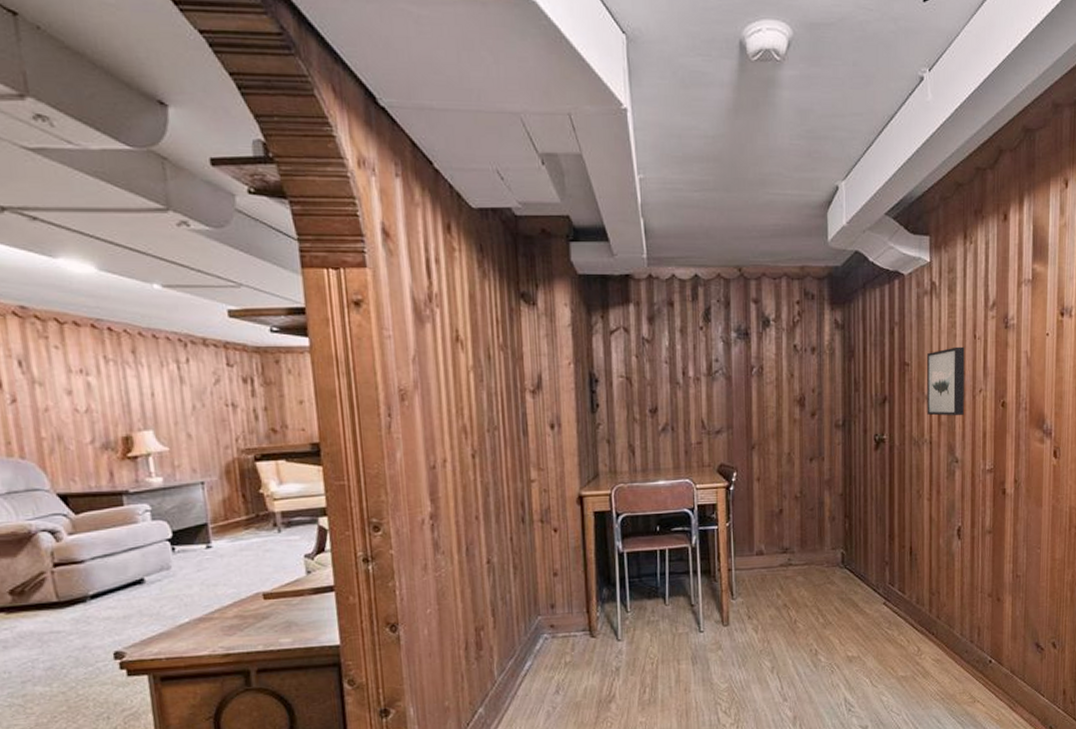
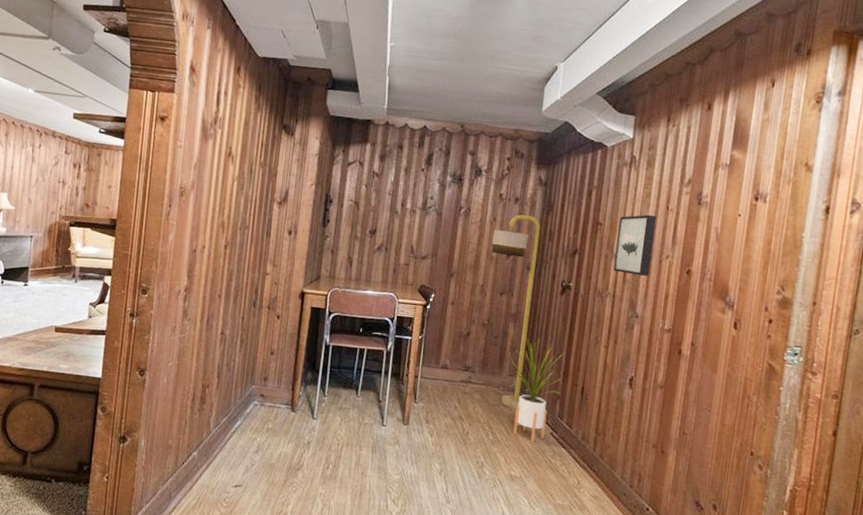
floor lamp: none [792,366,847,585] -> present [492,214,541,409]
house plant: none [829,503,888,617] -> present [509,337,564,442]

